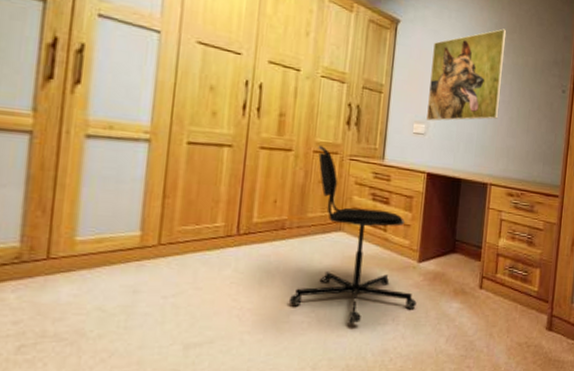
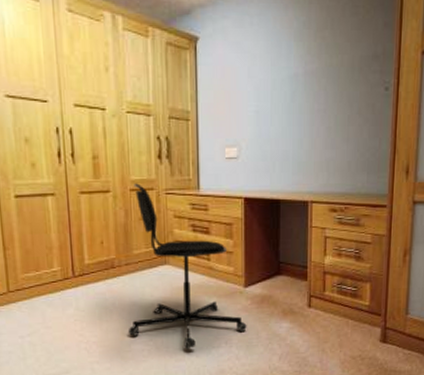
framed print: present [427,28,507,121] -> none [238,27,317,143]

